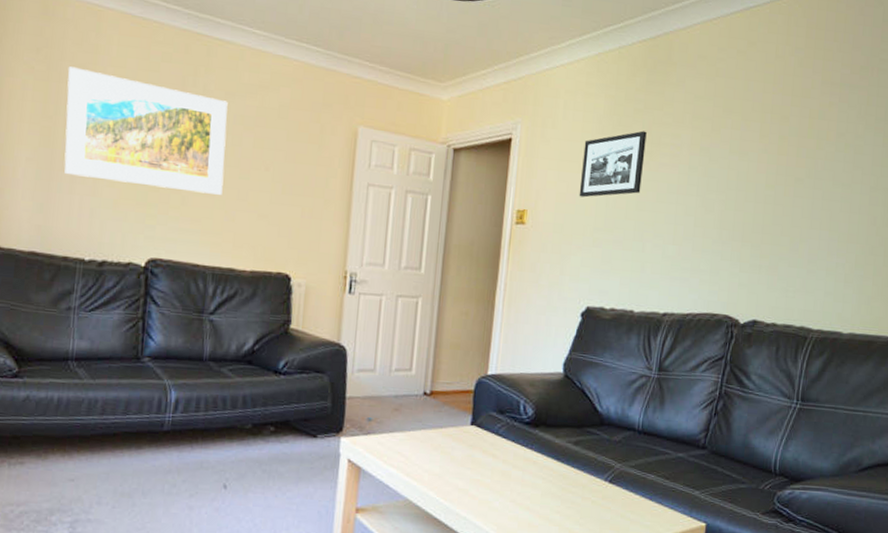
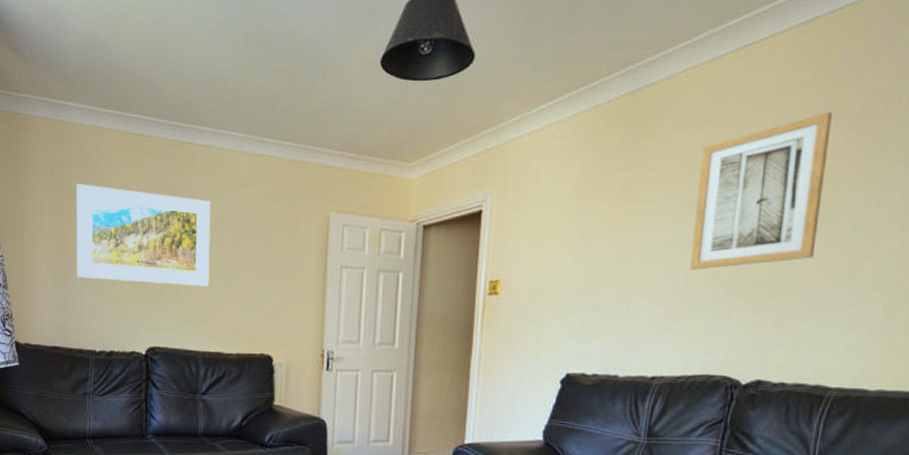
picture frame: present [579,131,647,198] -> none [554,190,628,263]
wall art: none [698,76,819,213] -> present [689,111,832,270]

